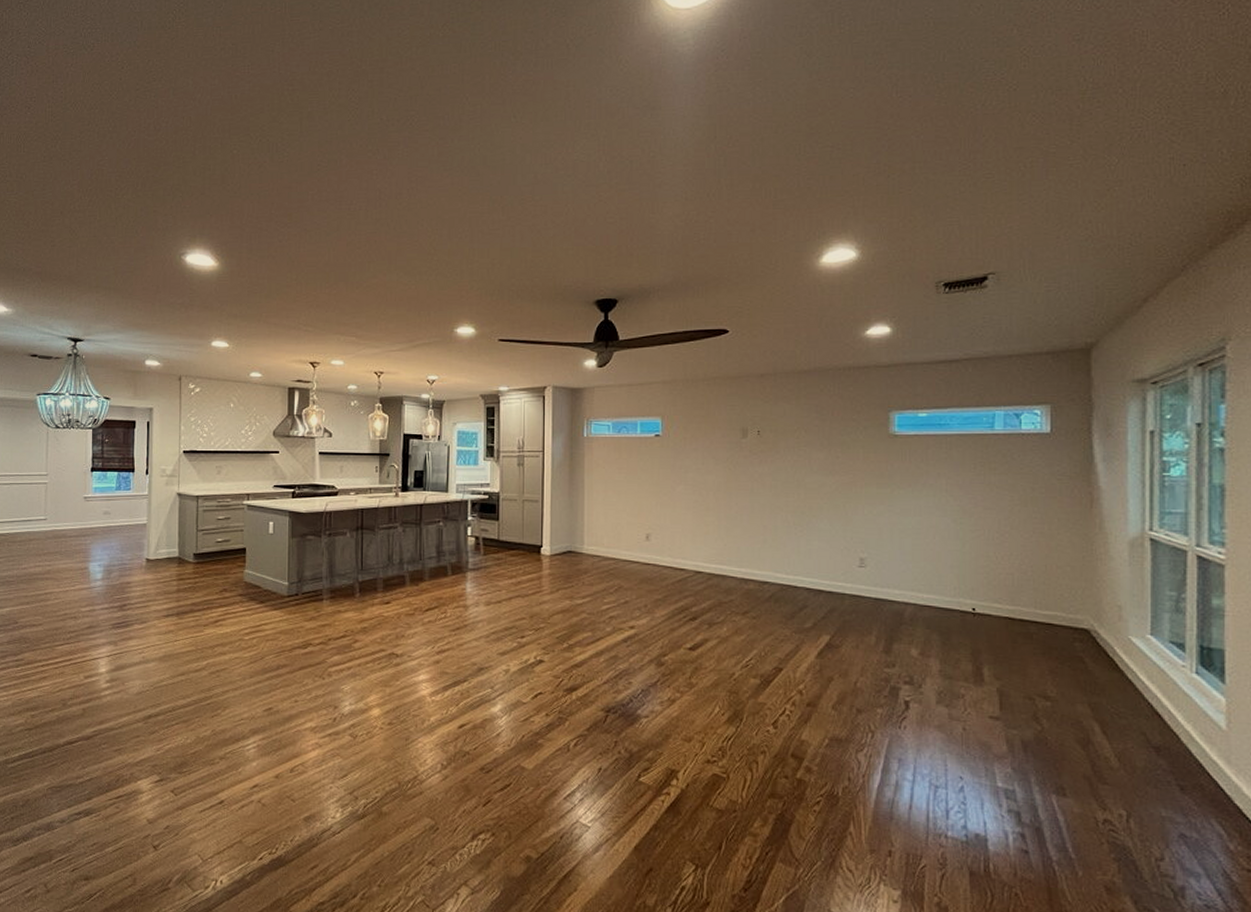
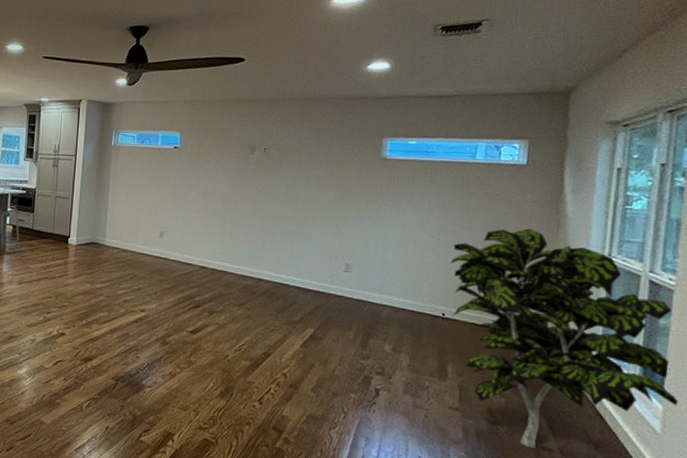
indoor plant: none [976,505,1241,758] -> present [450,228,678,449]

